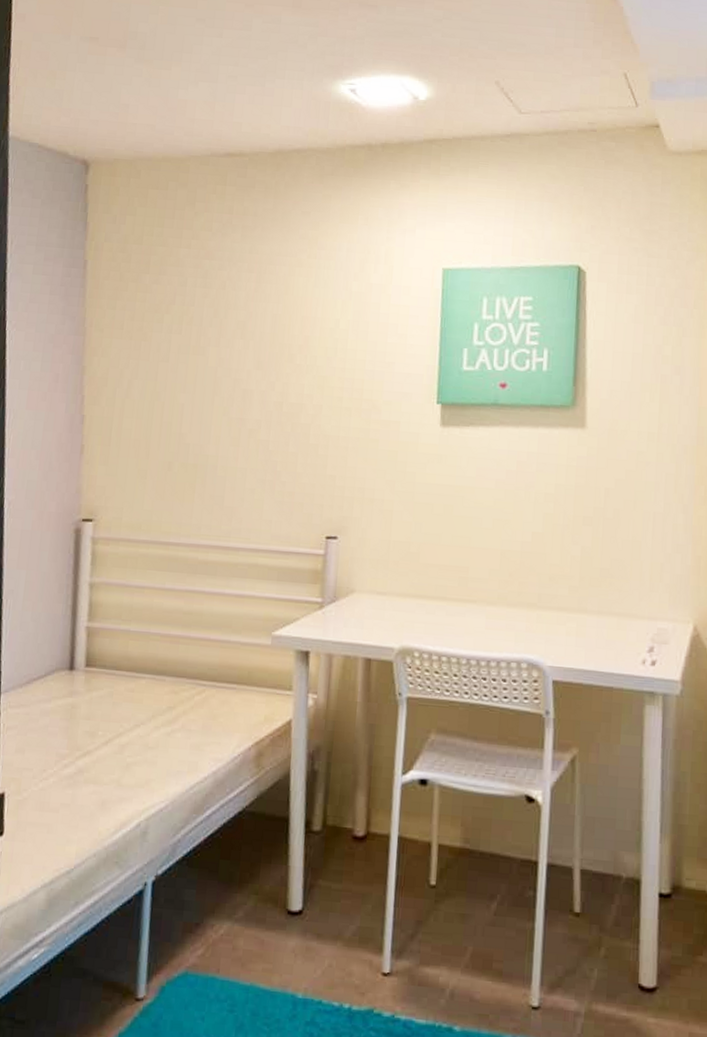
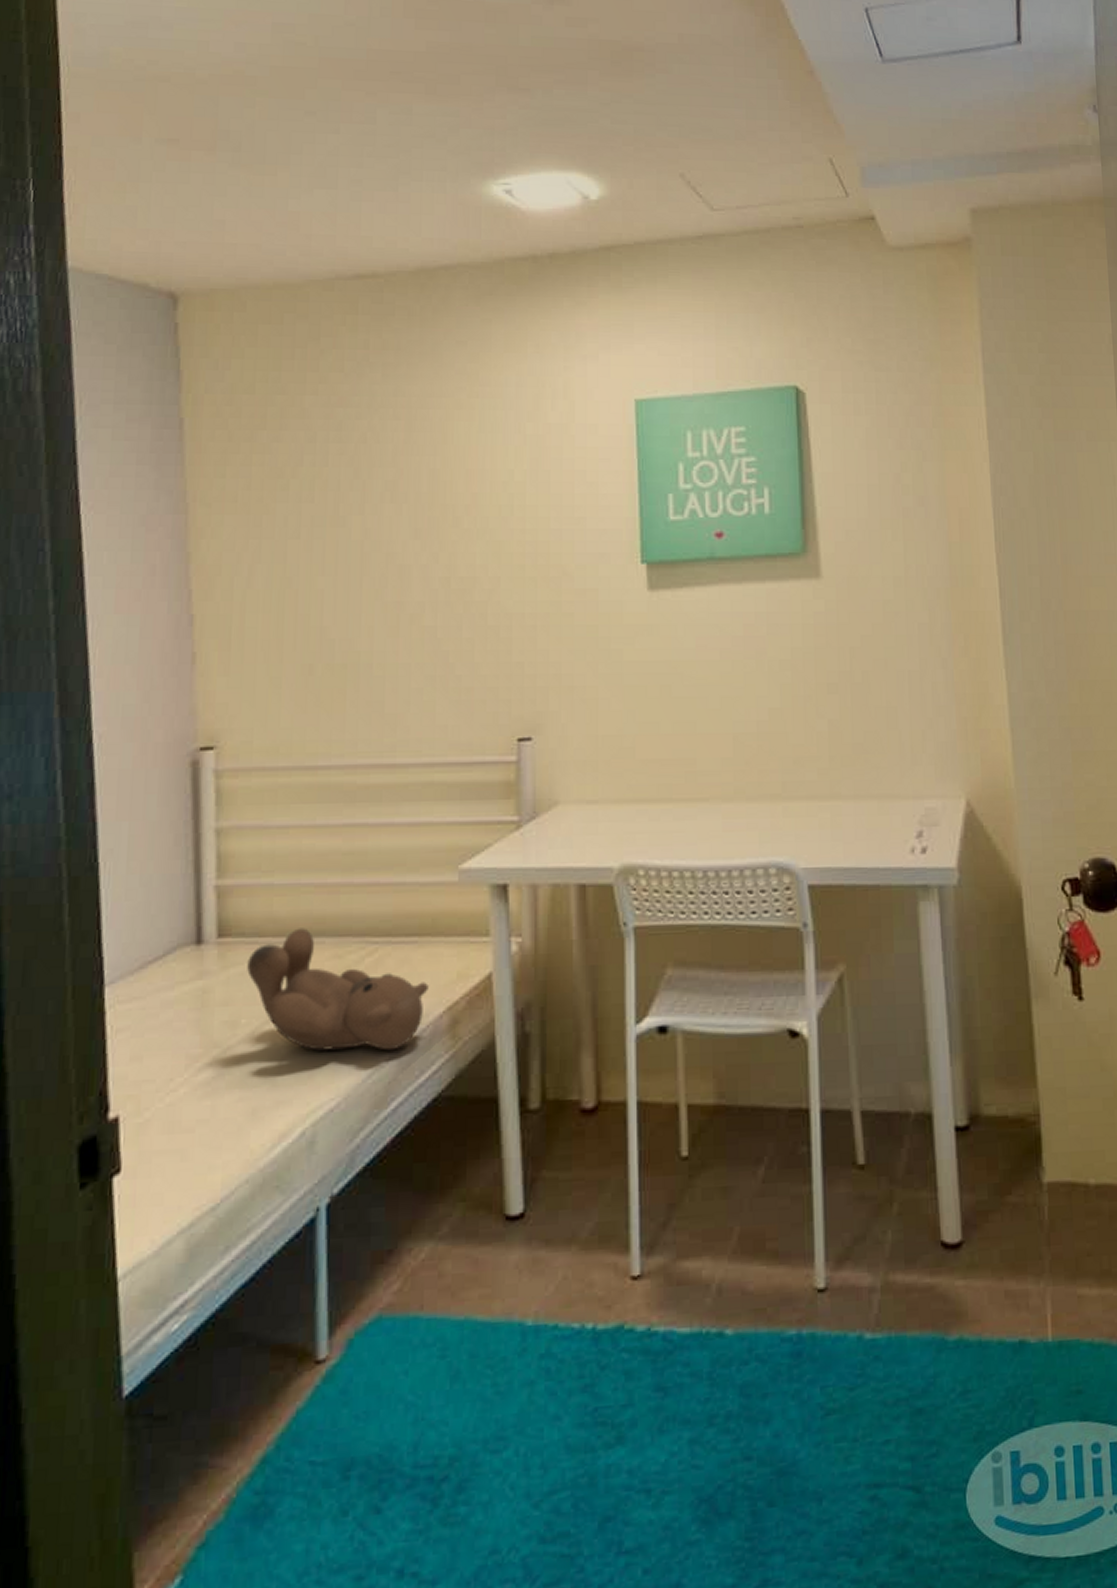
teddy bear: none [105,667,242,771] -> present [247,928,429,1051]

